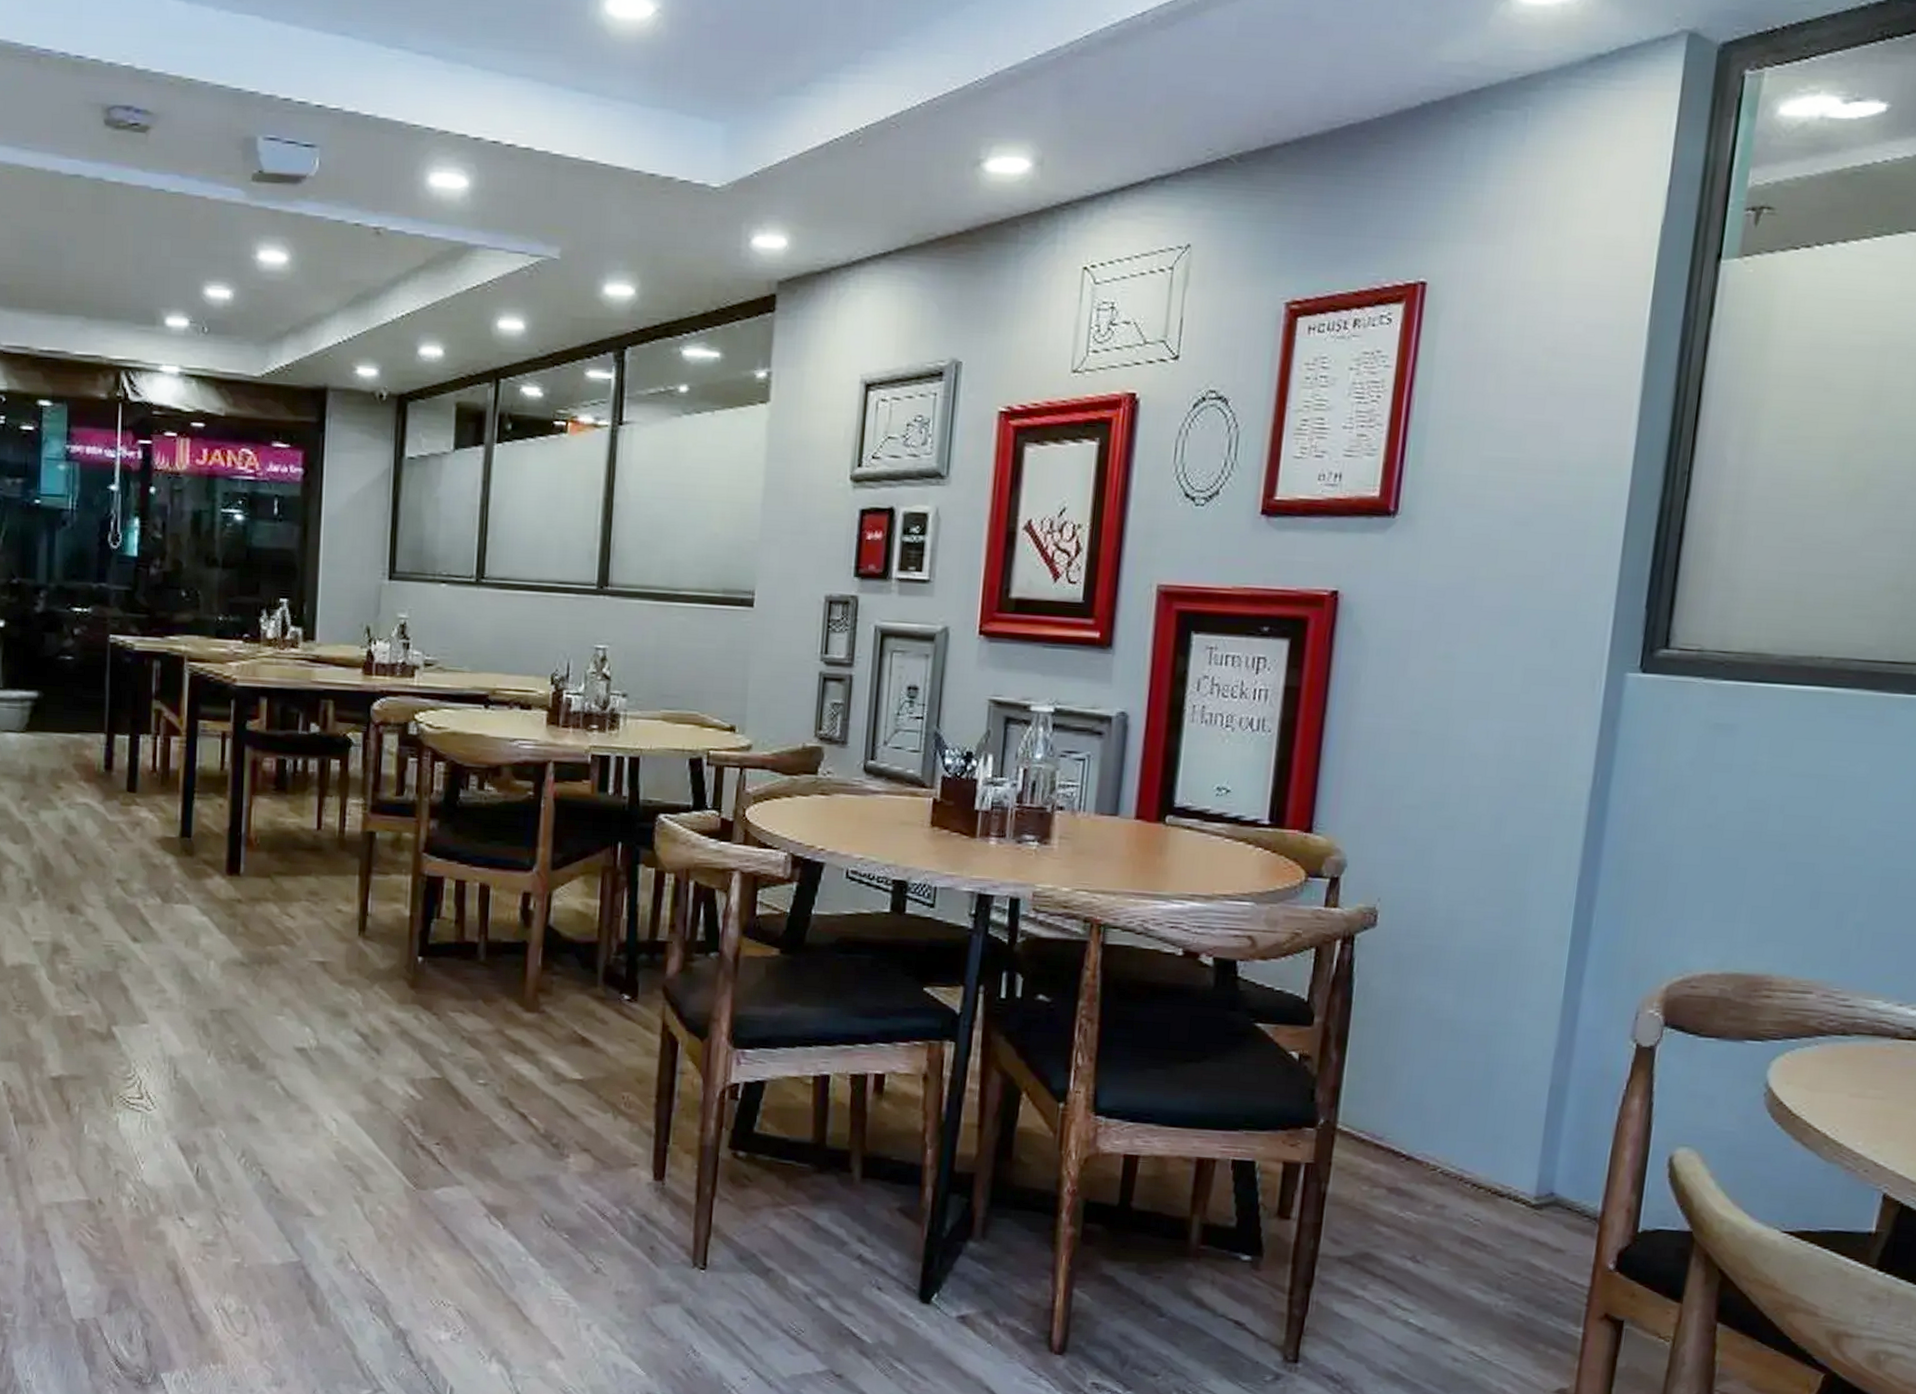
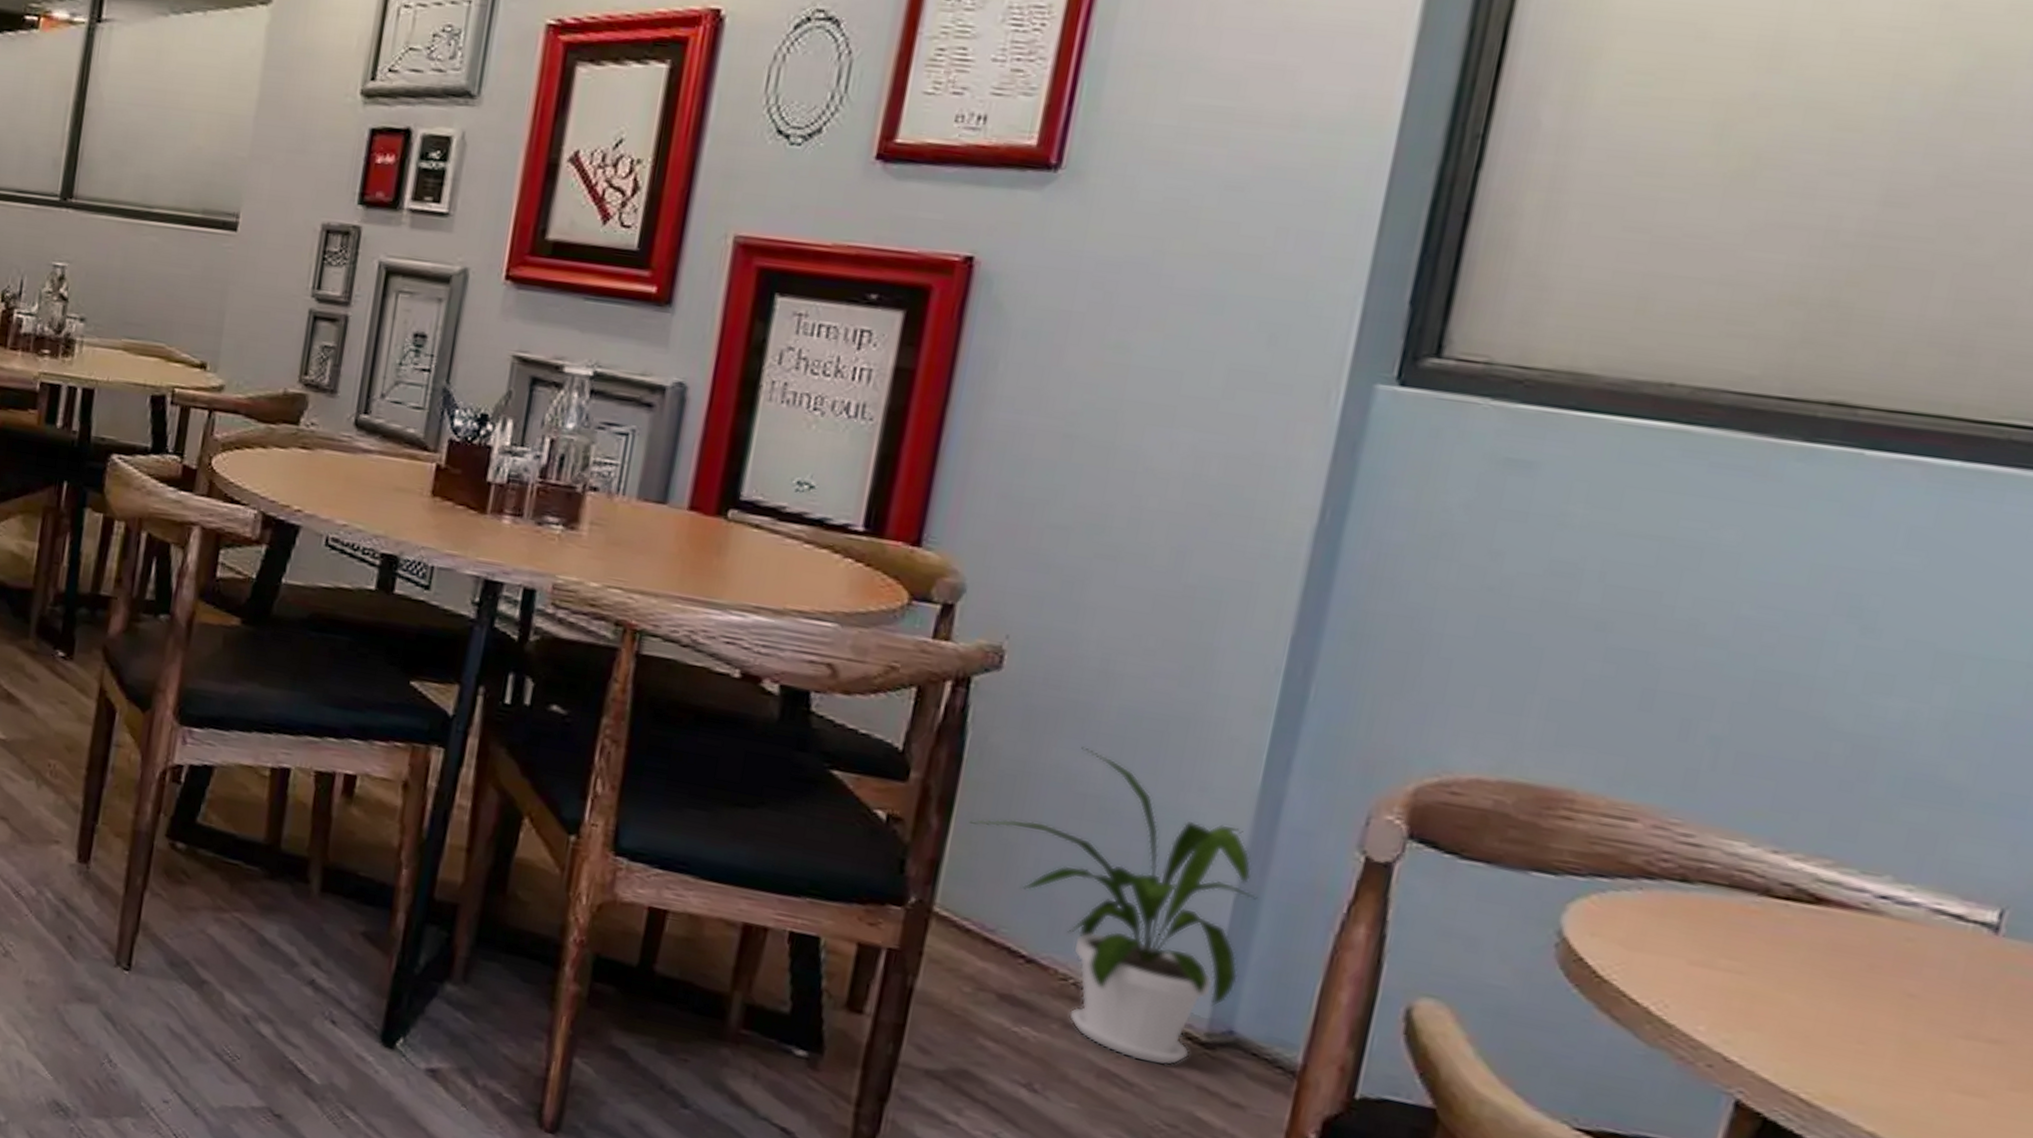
house plant: none [1359,982,1565,1228] -> present [969,746,1258,1066]

